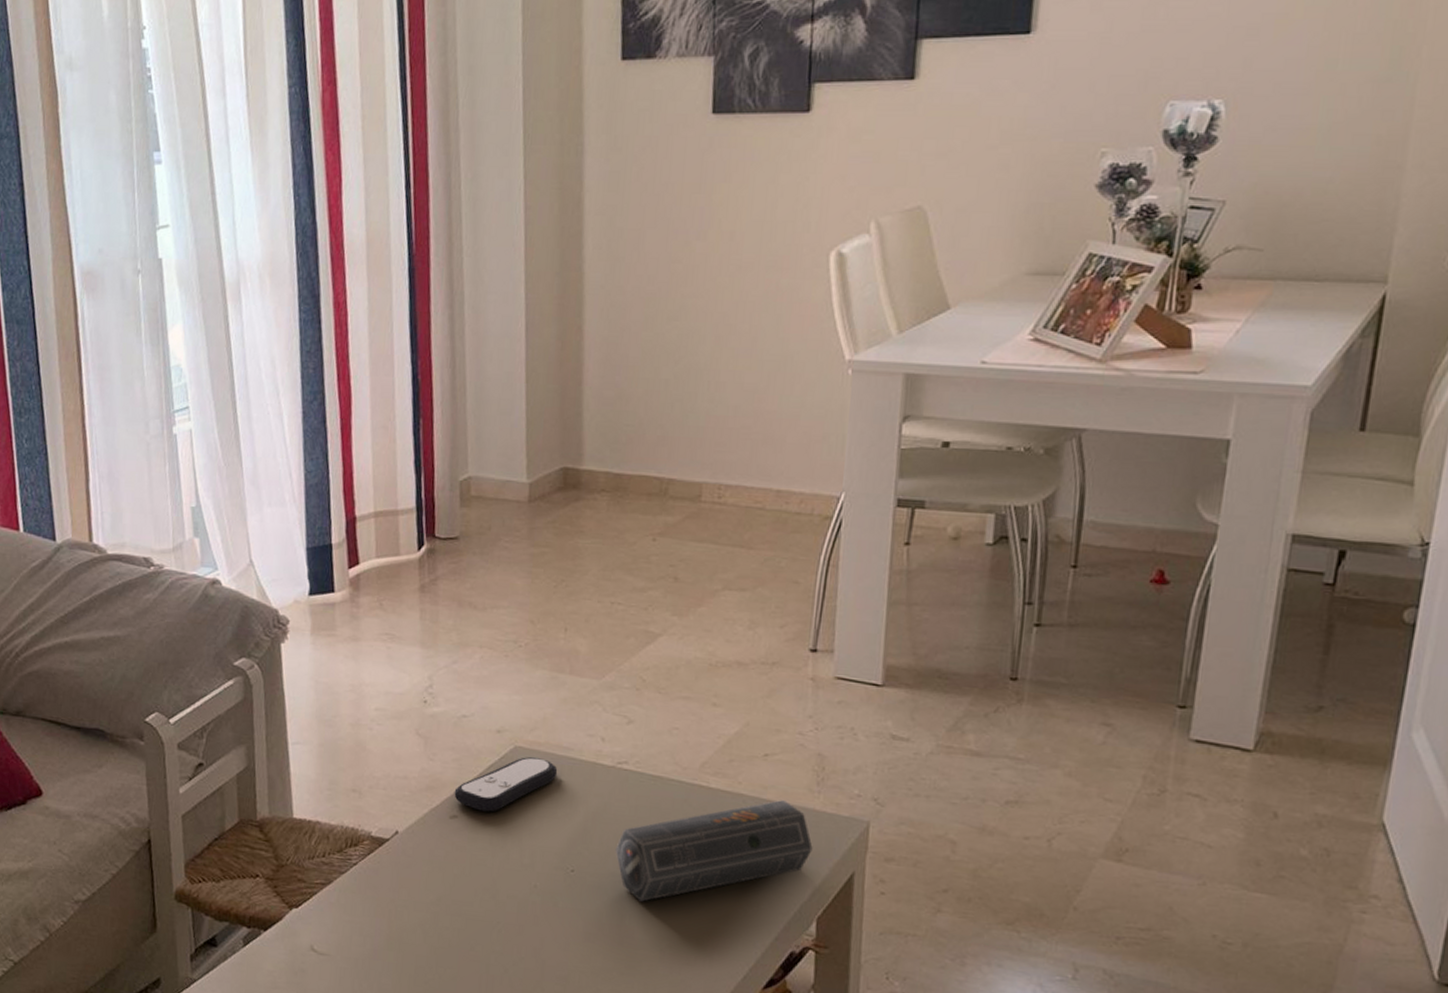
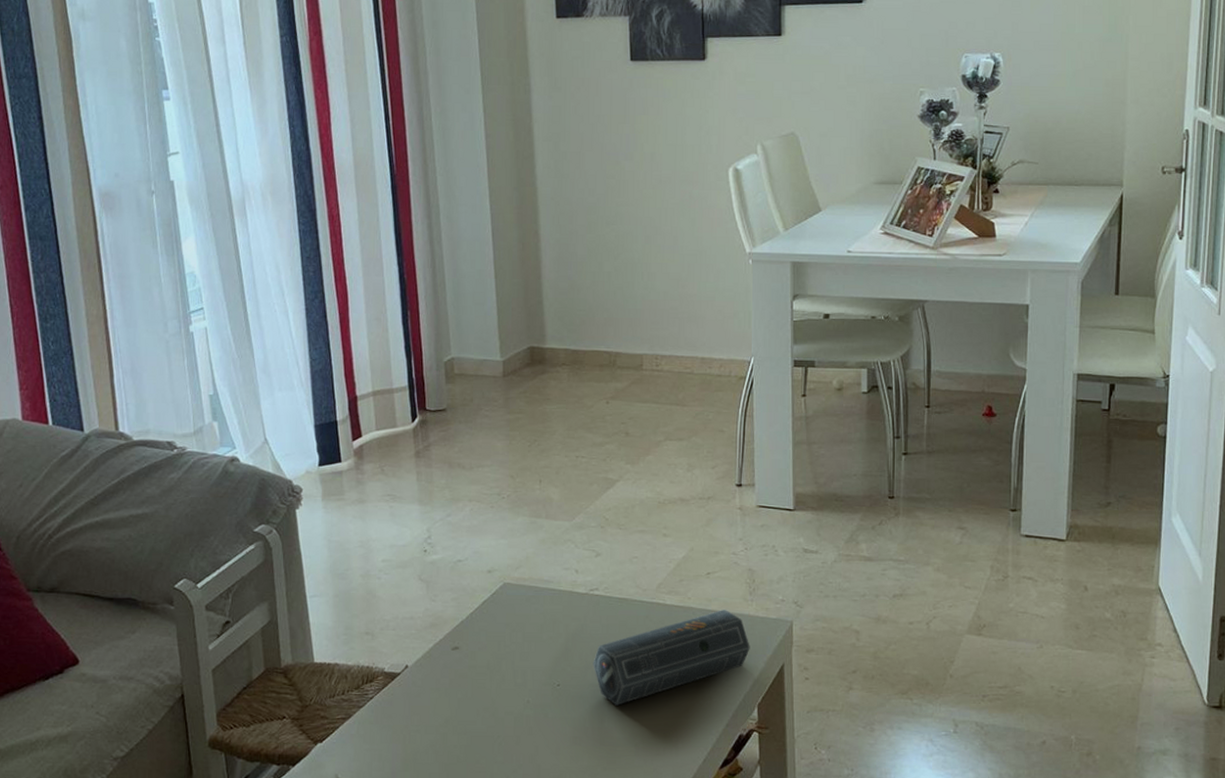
remote control: present [454,757,558,812] -> none [454,591,541,641]

